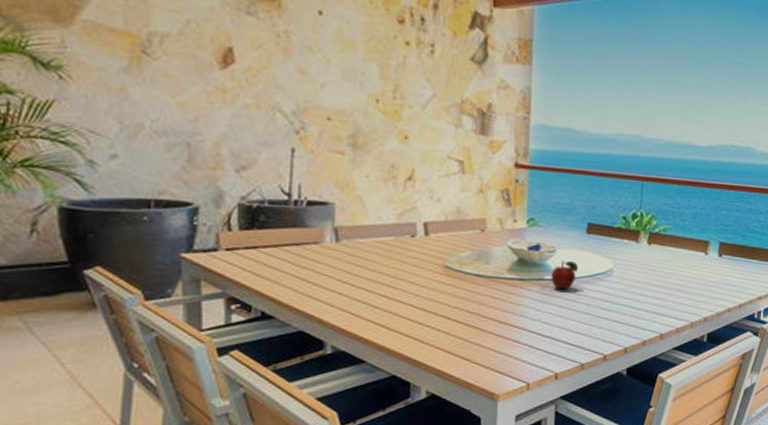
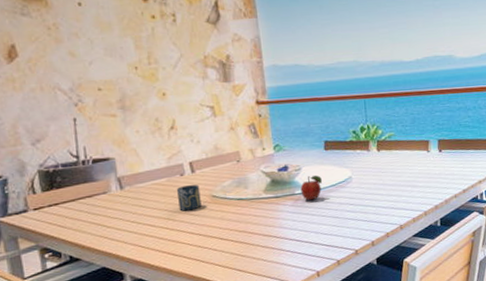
cup: none [403,248,432,280] -> present [176,184,202,211]

